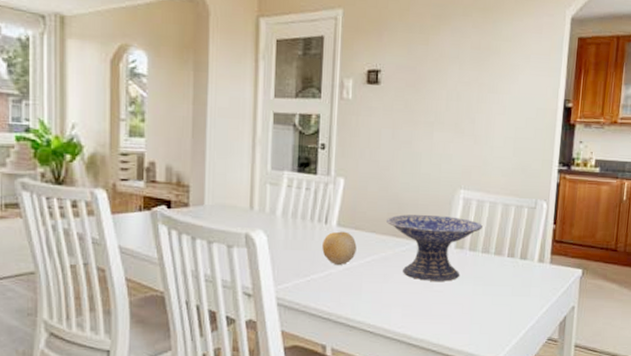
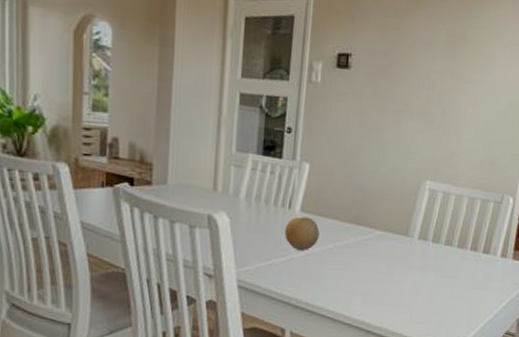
decorative bowl: present [387,214,483,281] -> none [351,203,447,272]

